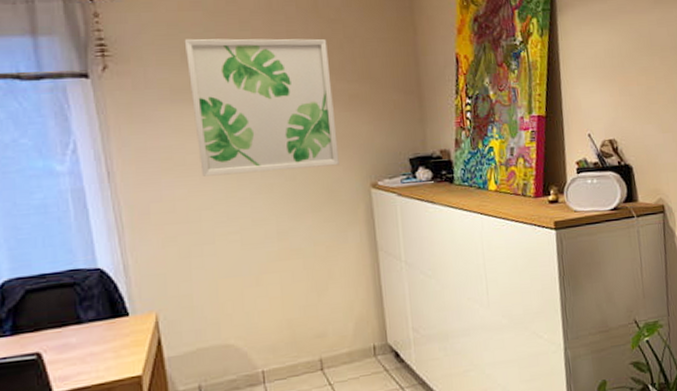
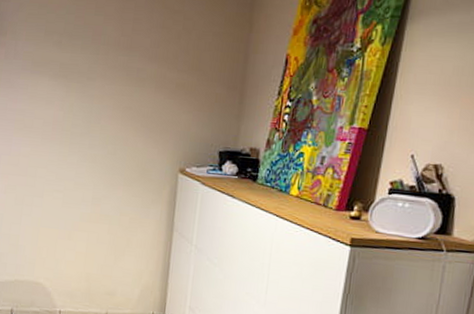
wall art: present [184,38,339,177] -> none [43,19,167,148]

